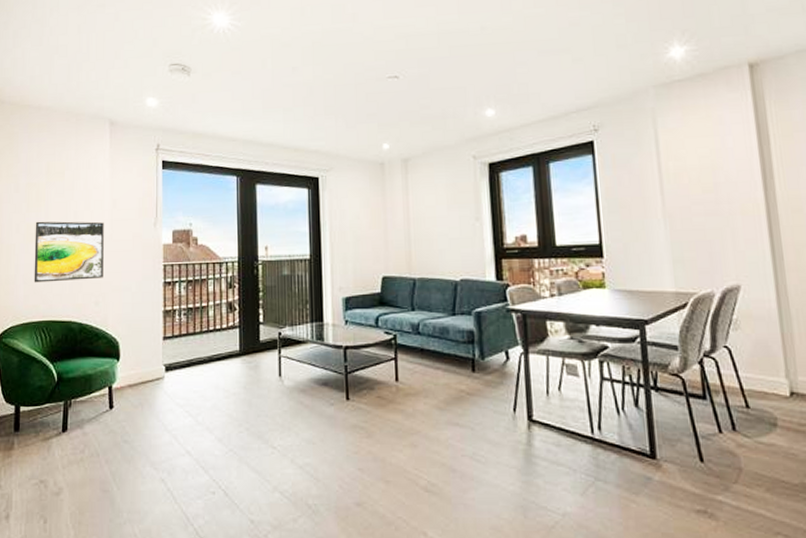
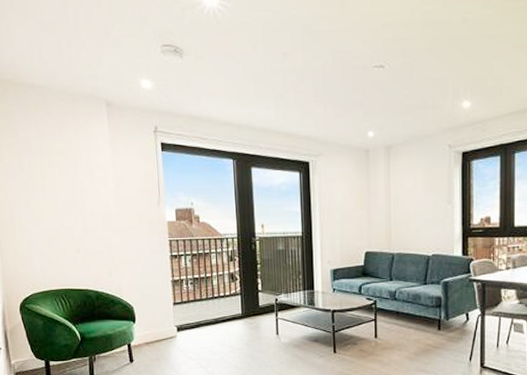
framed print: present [34,221,104,283] -> none [43,198,114,255]

